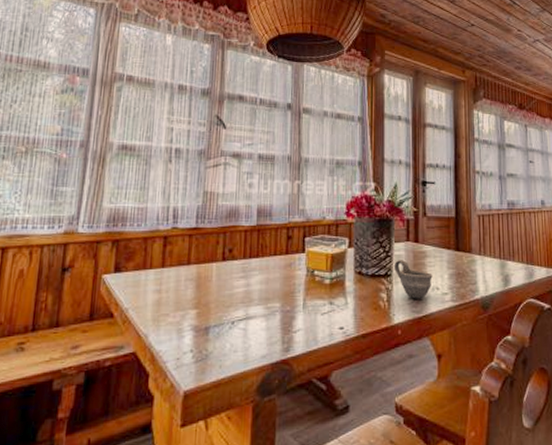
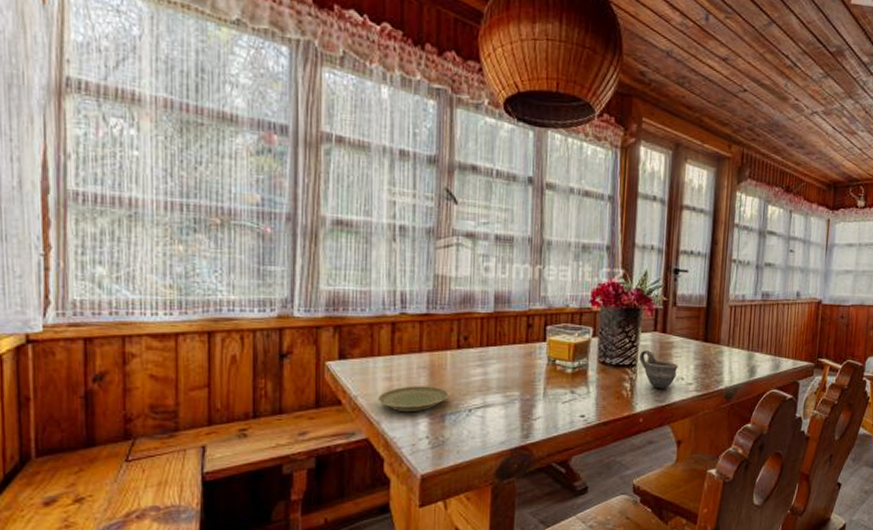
plate: none [146,298,214,325] -> present [377,386,449,412]

